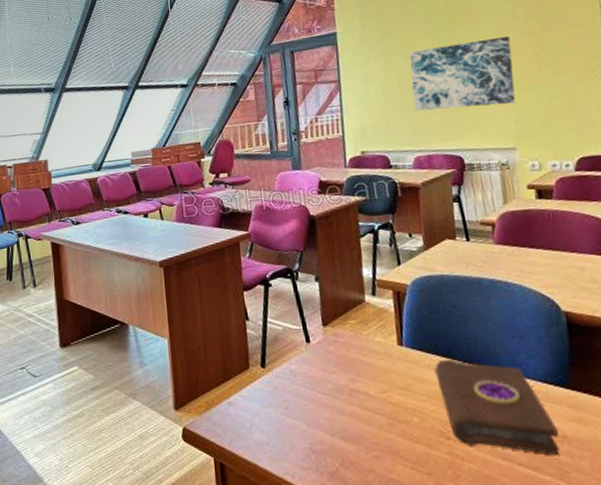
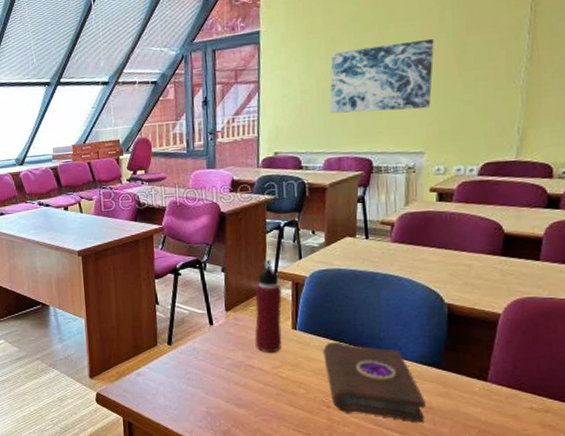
water bottle: none [353,266,388,374] -> present [255,259,282,353]

